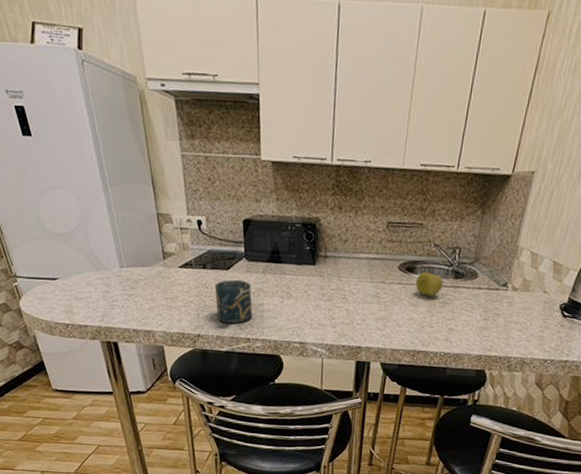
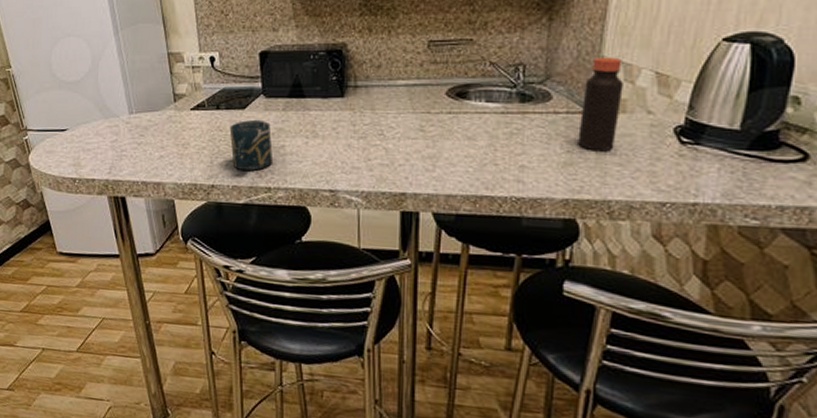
apple: present [415,271,444,297] -> none [469,96,507,127]
bottle: none [492,246,531,320] -> present [578,57,623,150]

